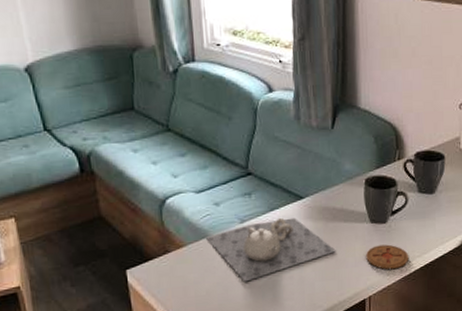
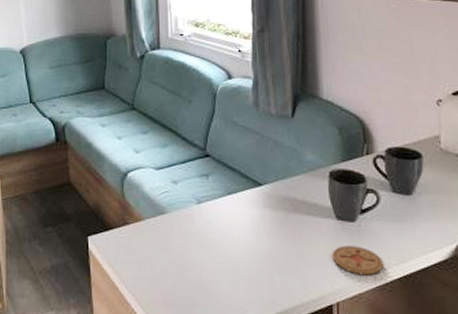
teapot: present [206,217,336,282] -> none [163,202,298,265]

